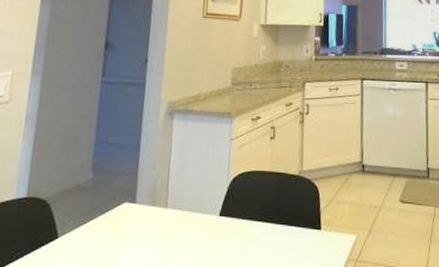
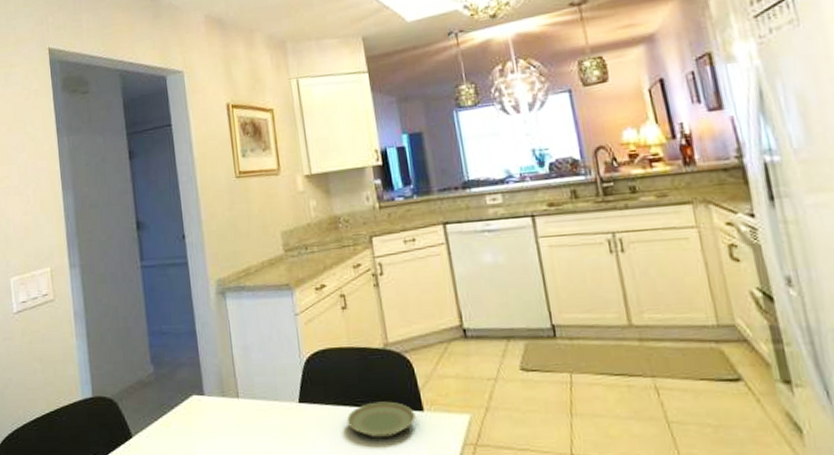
plate: none [257,219,314,251] -> present [346,401,416,438]

